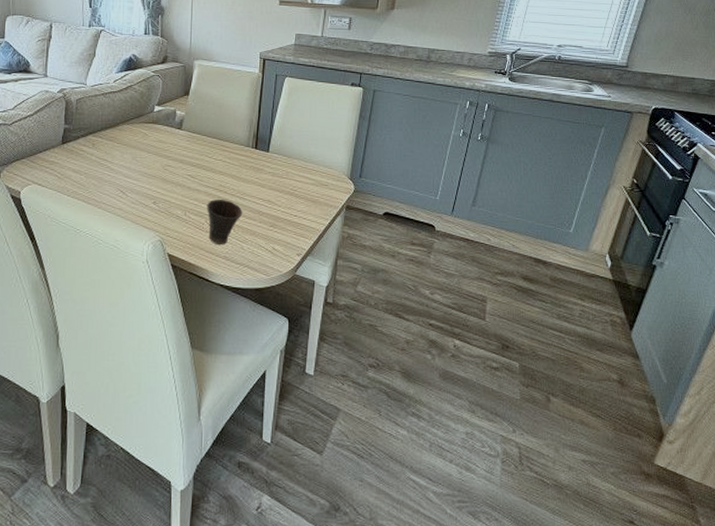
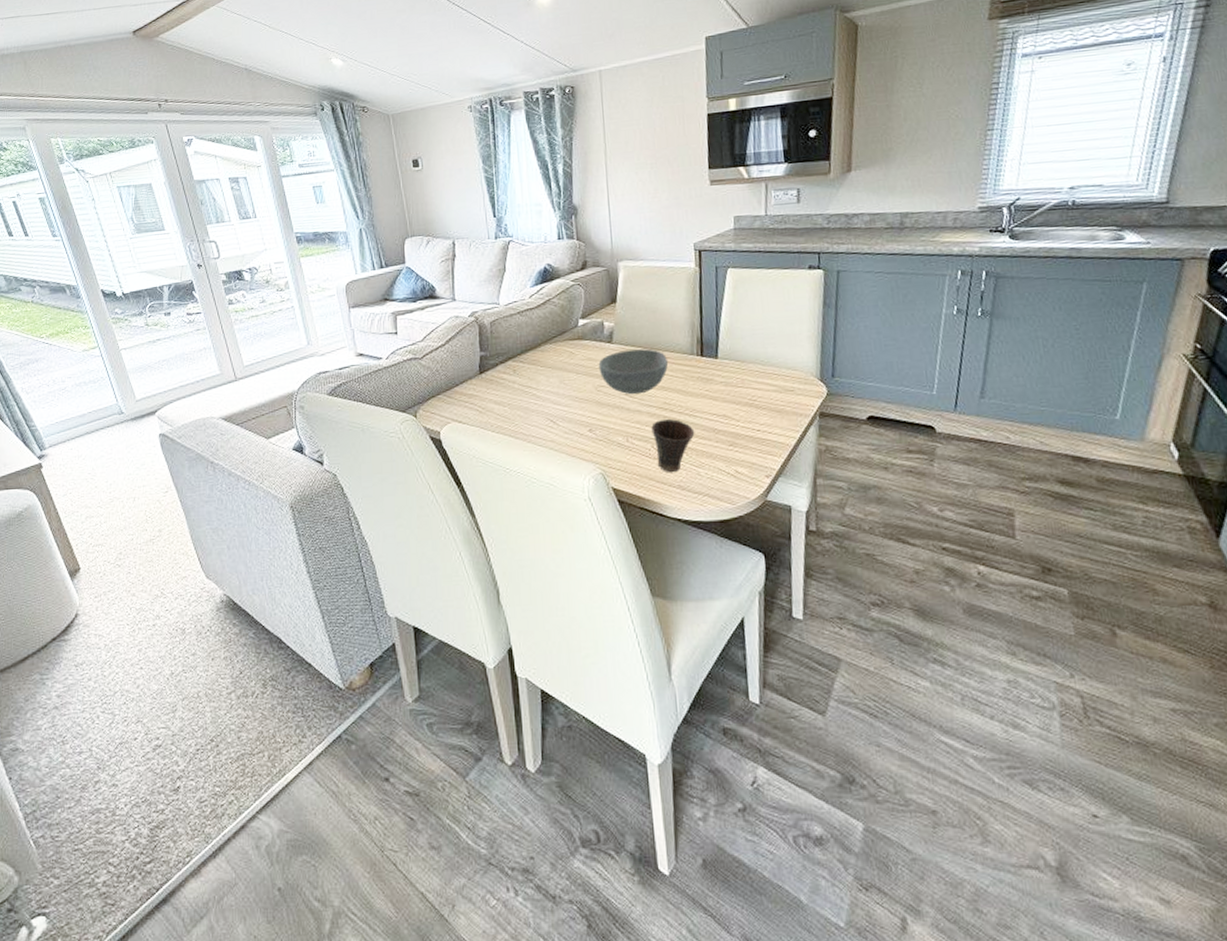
bowl: none [167,137,228,176] -> present [598,349,669,395]

